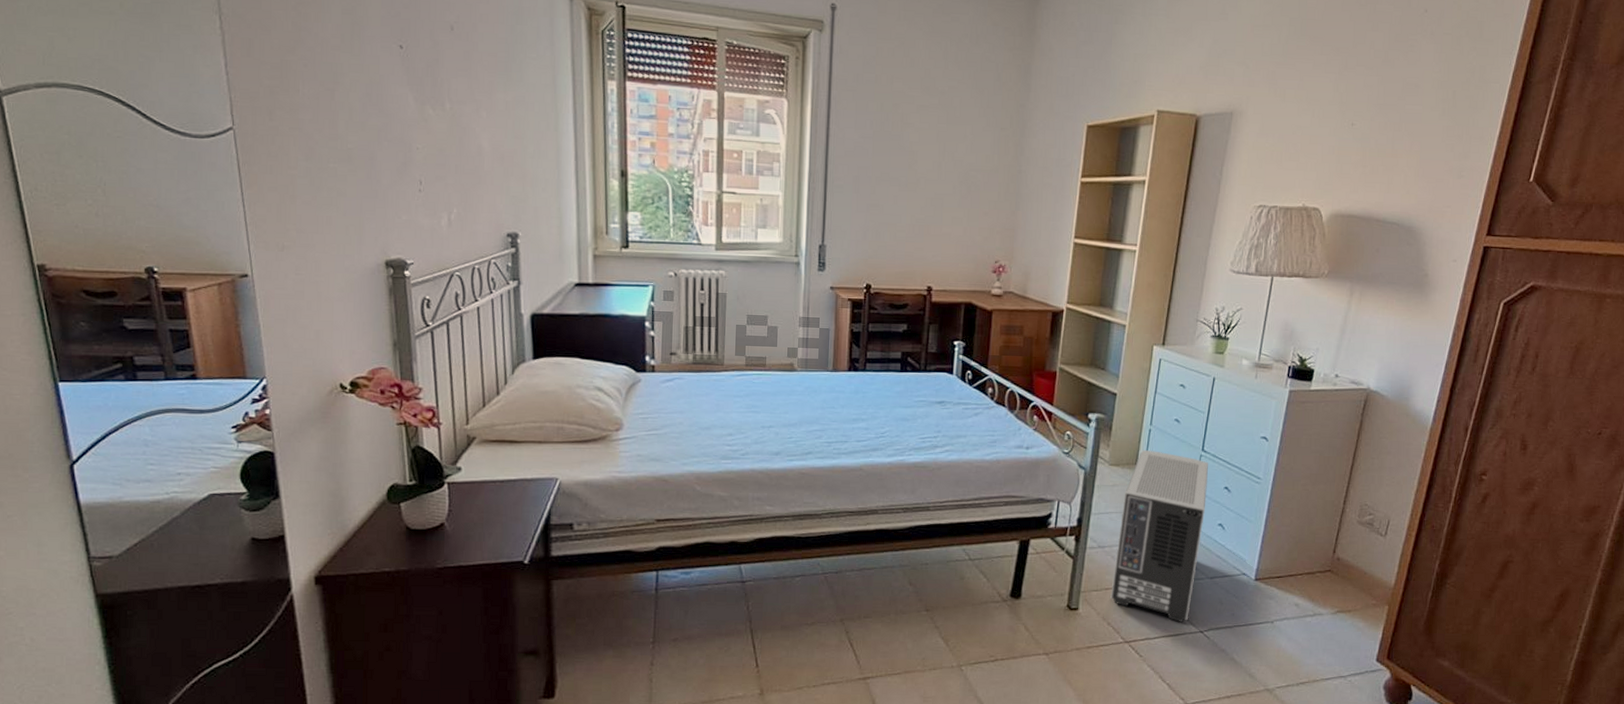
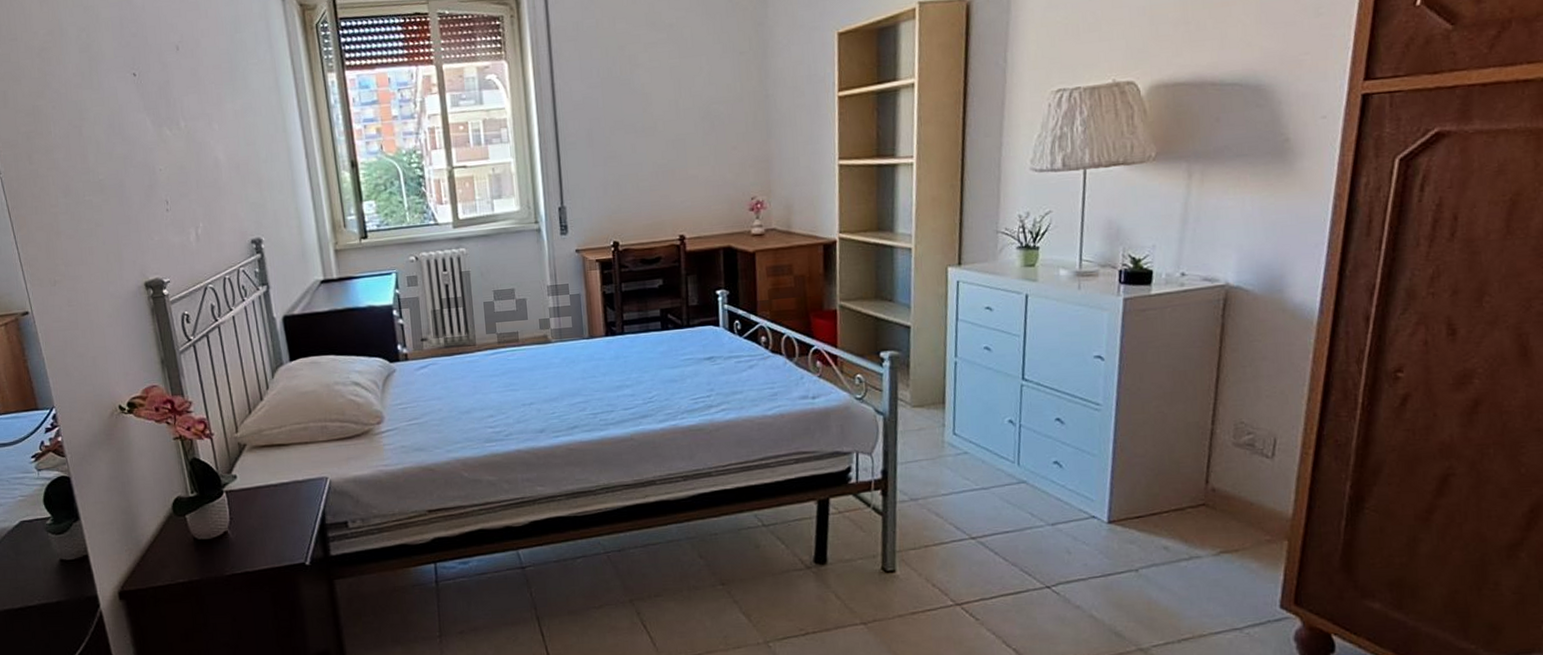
air purifier: present [1110,449,1208,623] -> none [931,385,1035,579]

